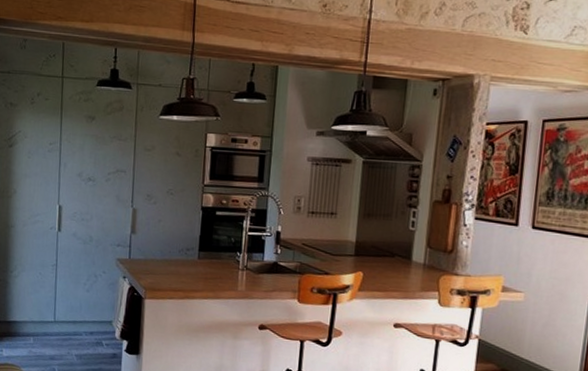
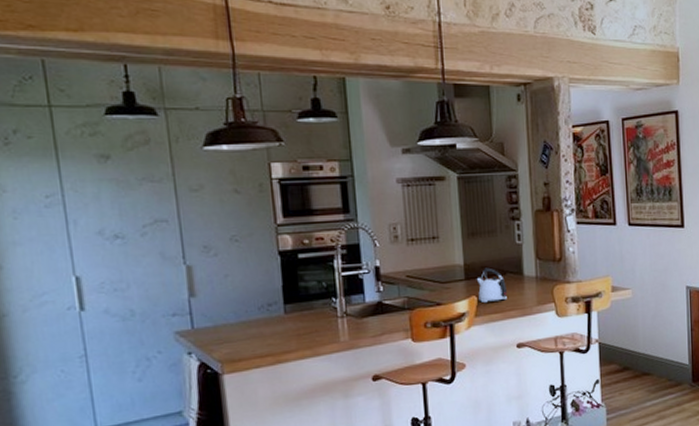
kettle: none [364,247,393,281] -> present [476,267,507,302]

